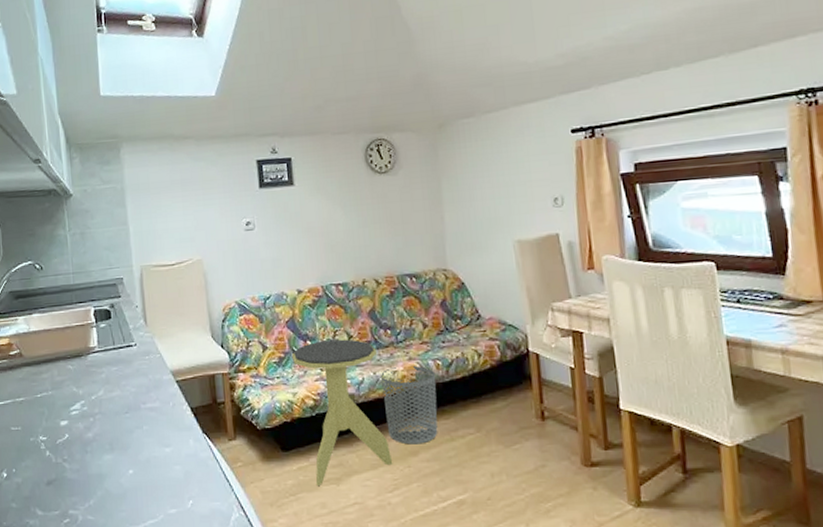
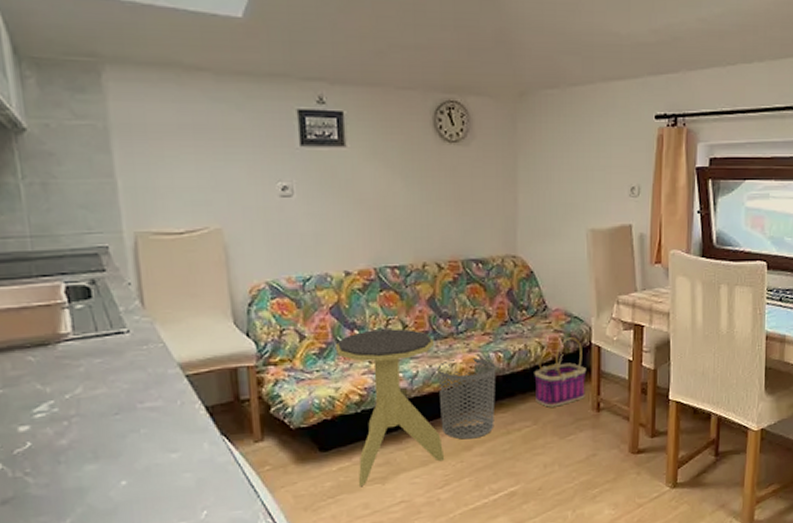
basket: none [473,339,528,415] -> present [534,331,587,407]

